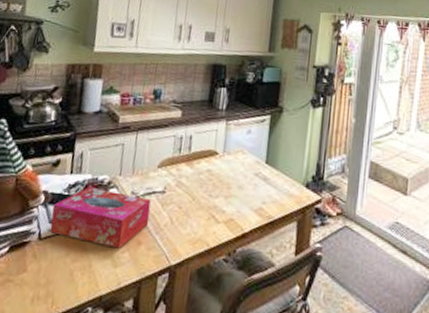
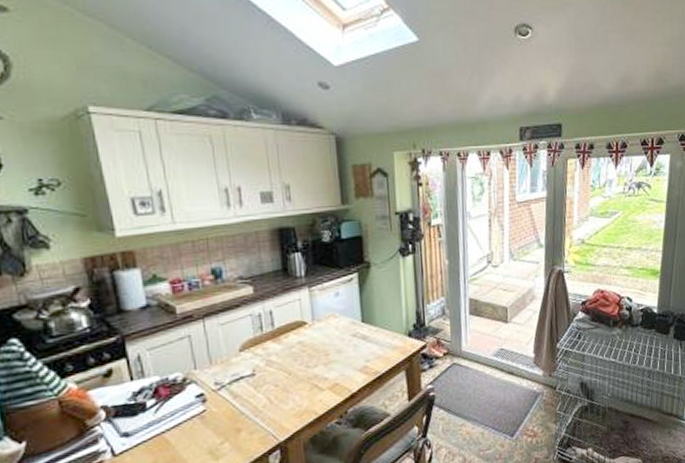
tissue box: present [49,187,151,249] -> none [119,385,244,447]

